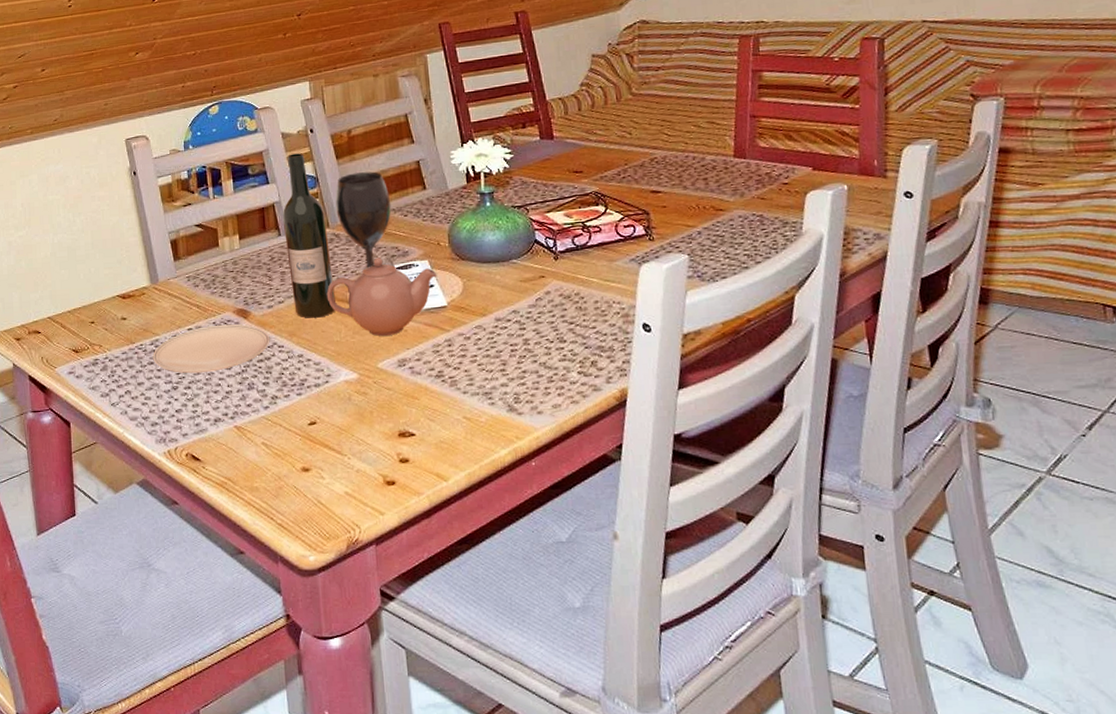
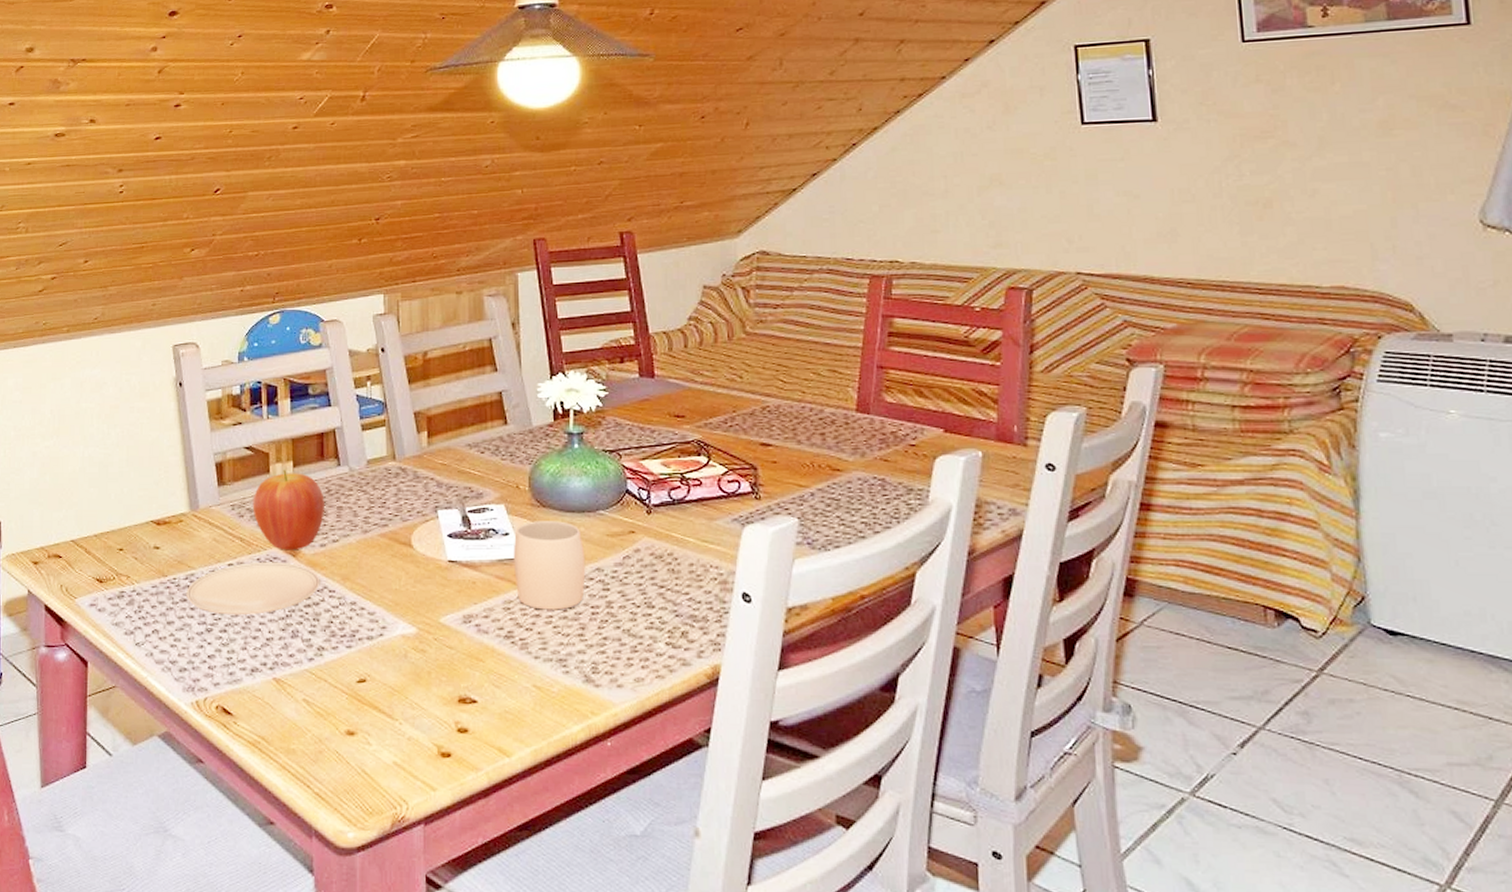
fruit: none [205,243,270,314] -> present [252,470,324,551]
wine bottle: present [282,153,335,318] -> none [343,374,397,561]
teapot: present [326,257,437,336] -> none [387,498,514,587]
wine glass: present [335,171,392,268] -> none [404,400,467,509]
mug: none [438,271,504,351] -> present [513,521,586,610]

